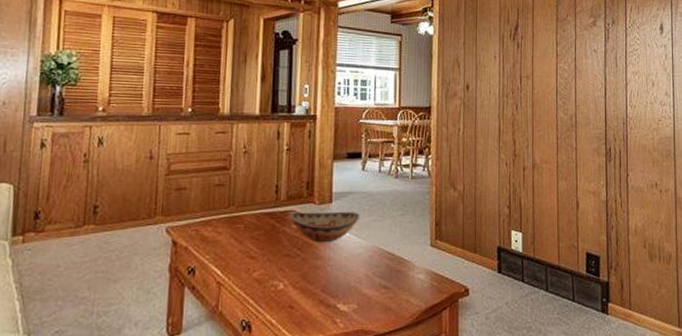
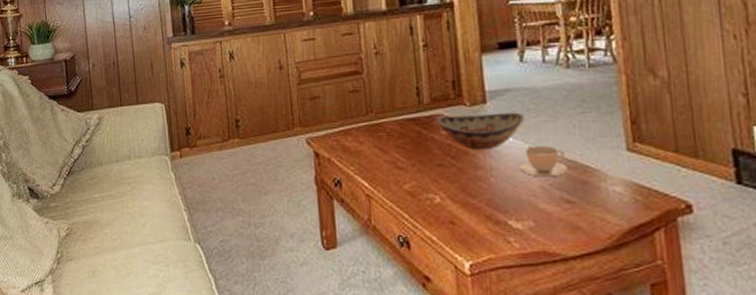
teacup: none [351,240,387,265] -> present [519,146,568,175]

